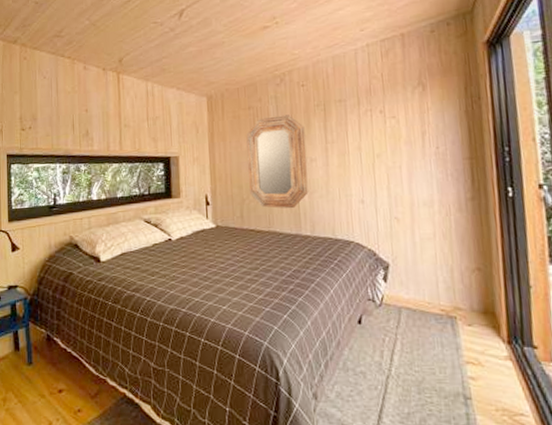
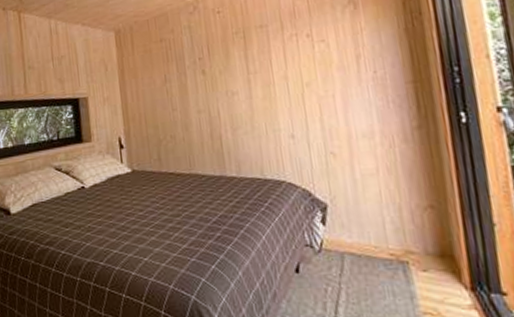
home mirror: present [246,115,309,209] -> none [159,45,232,149]

